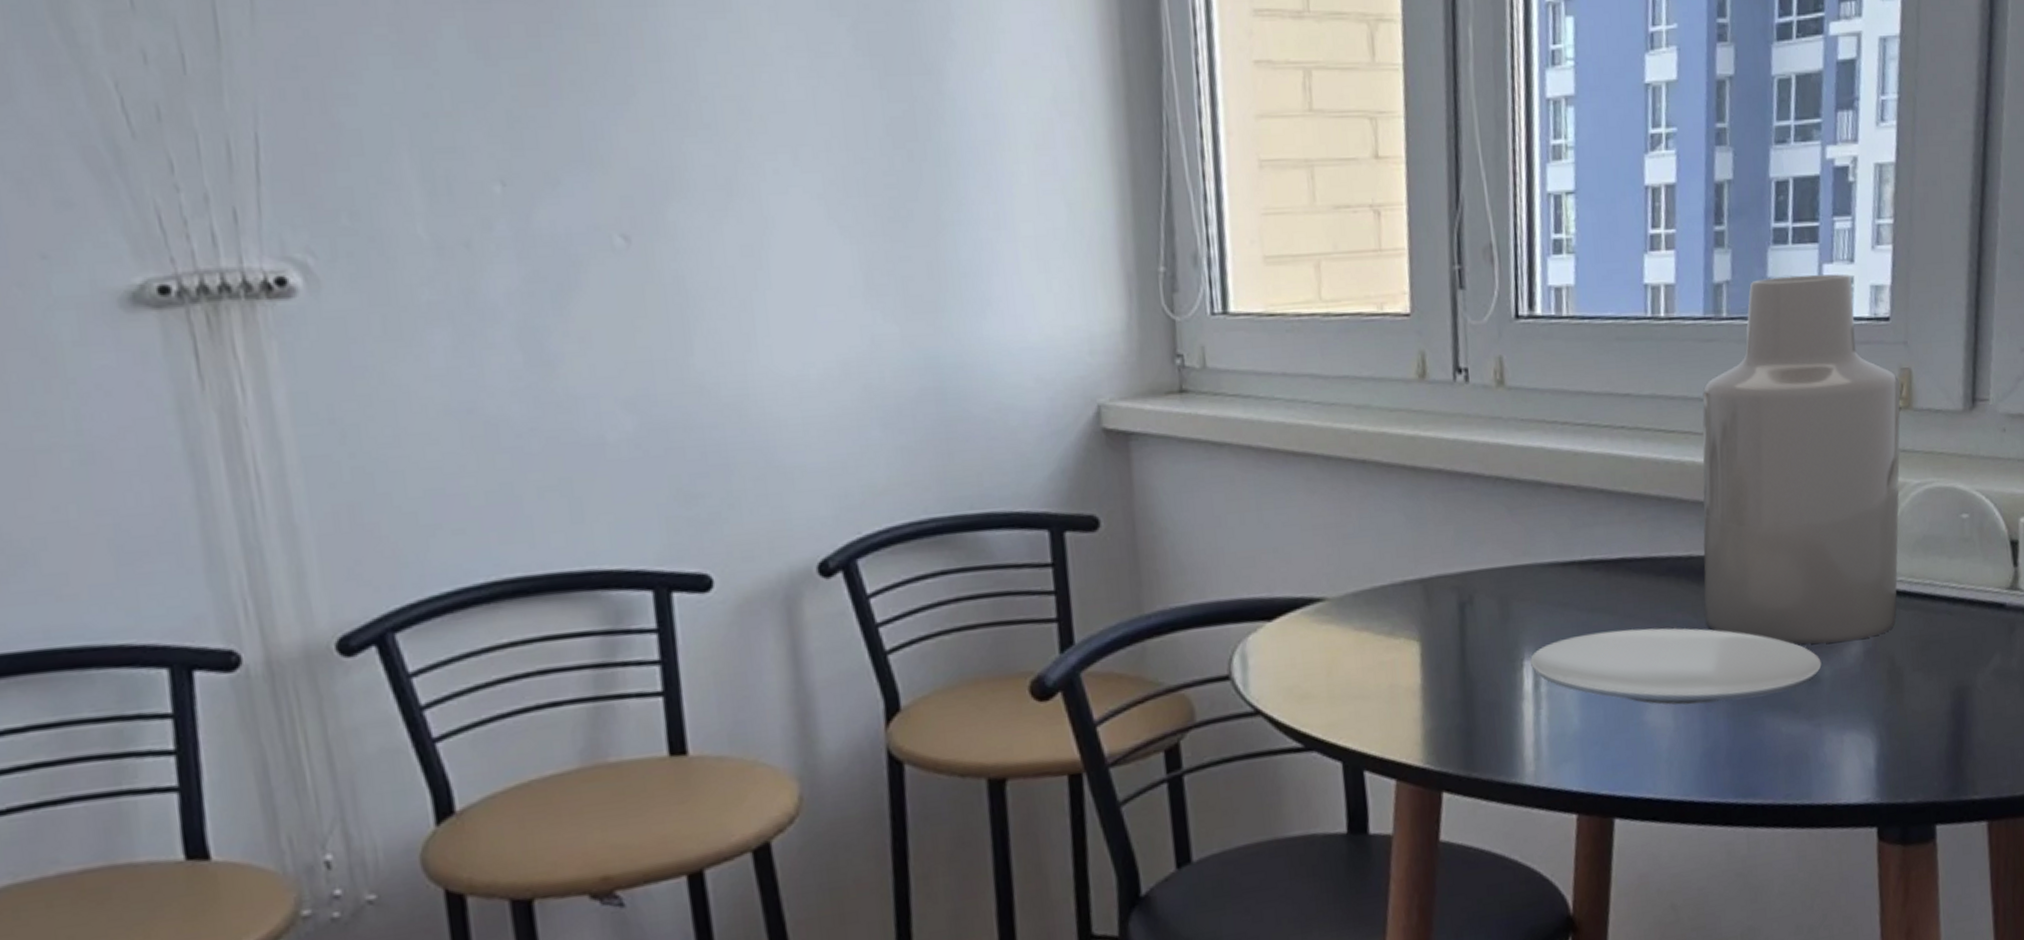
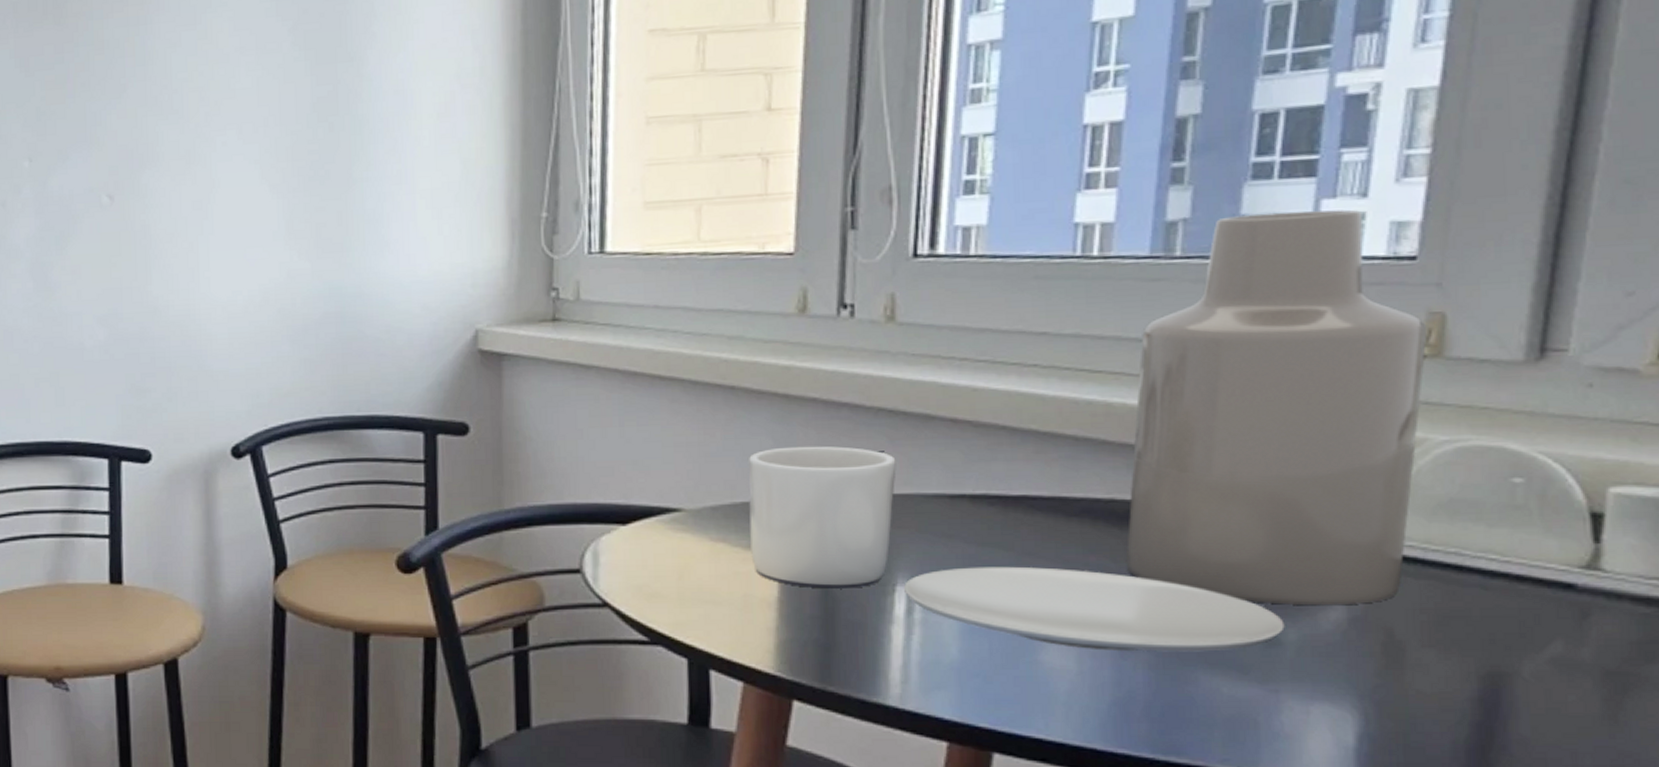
mug: none [1383,519,1516,671] -> present [748,446,897,589]

